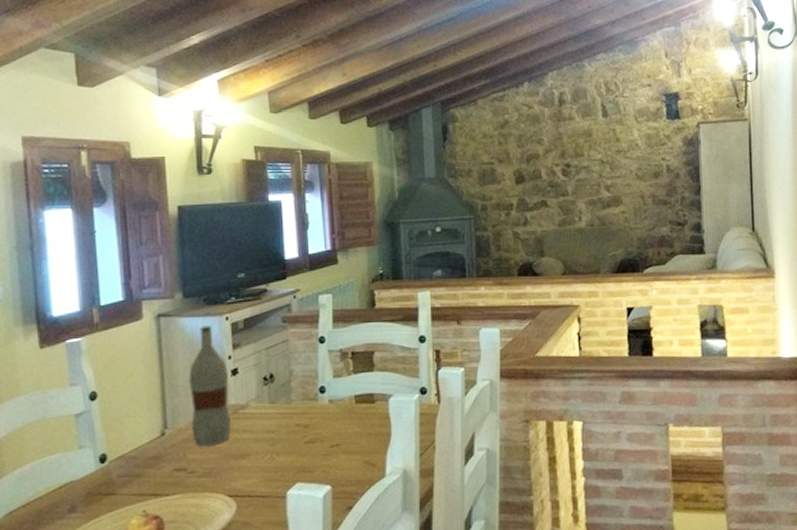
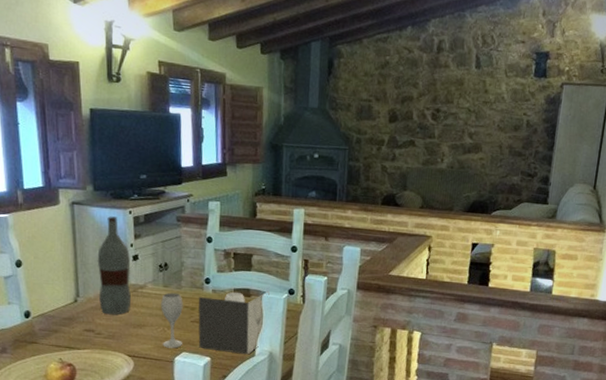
wine glass: none [267,393,397,480] -> present [161,290,270,355]

